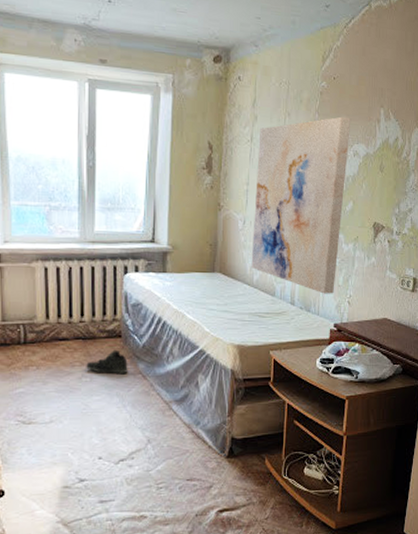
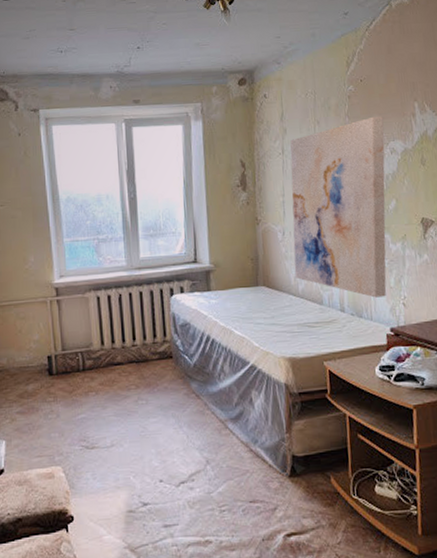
sneaker: present [86,349,128,375] -> none [141,370,181,395]

